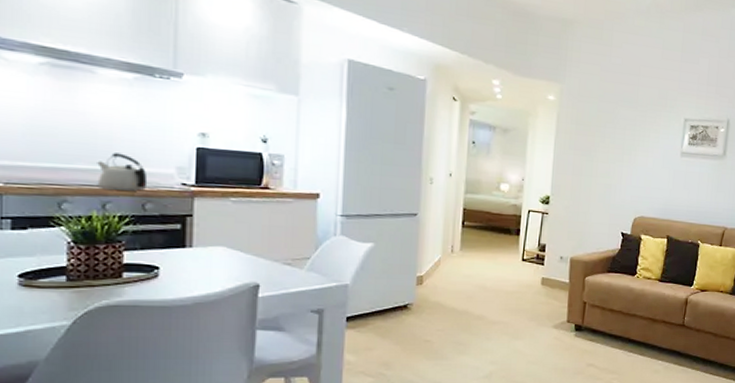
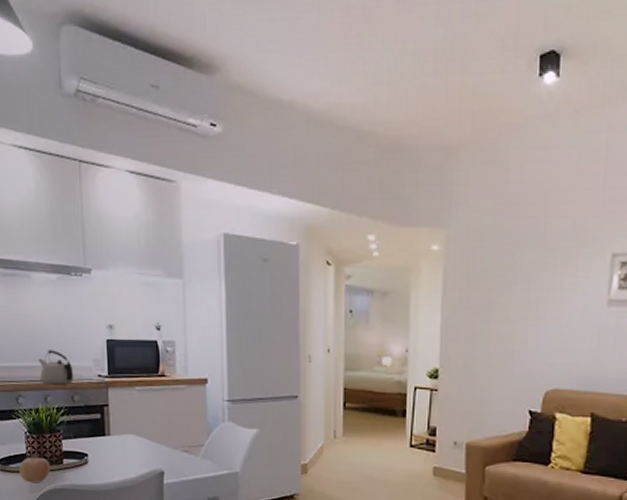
fruit: none [54,267,103,300] -> present [19,454,51,483]

